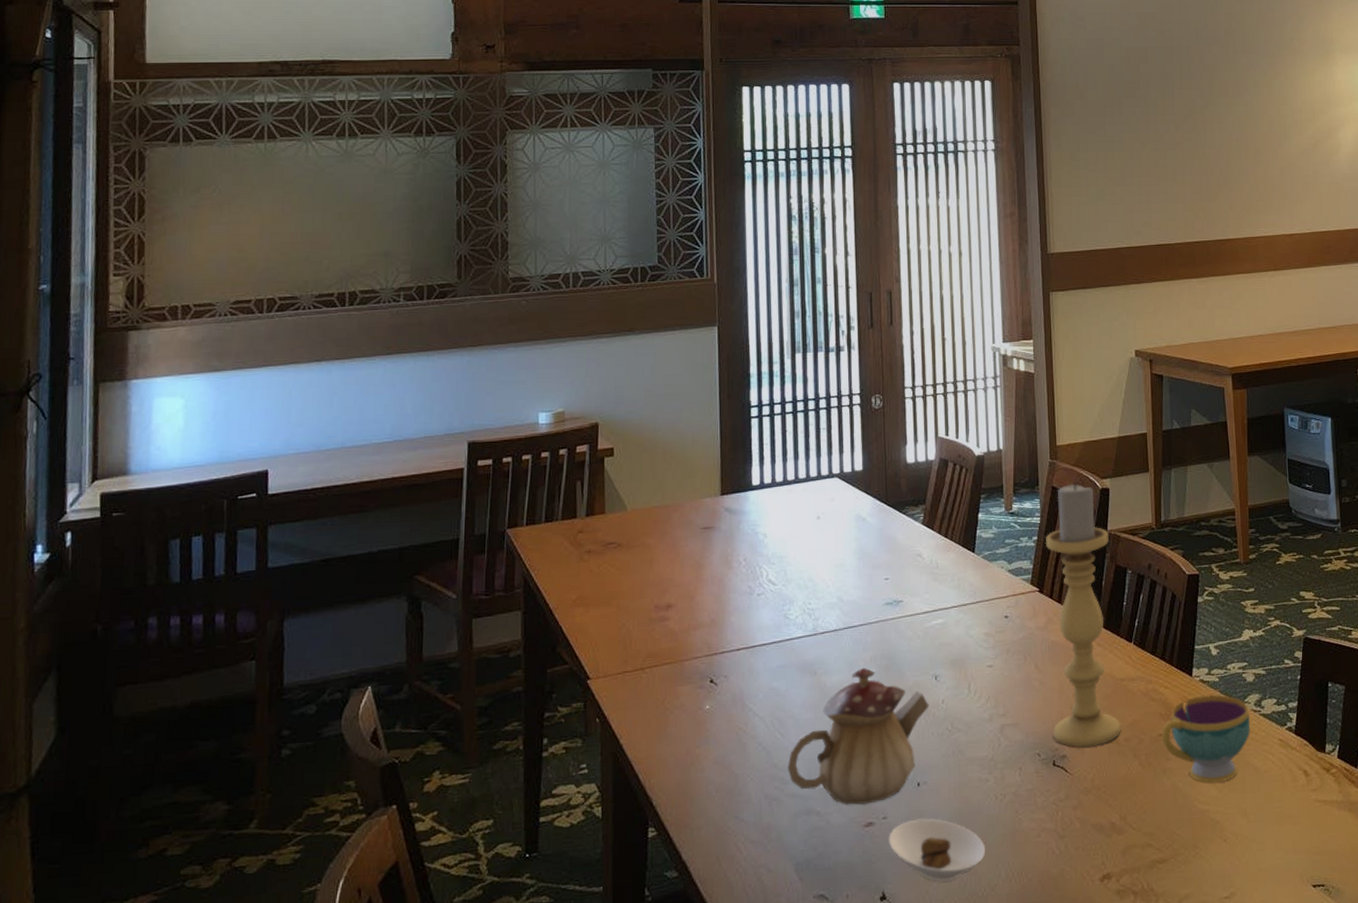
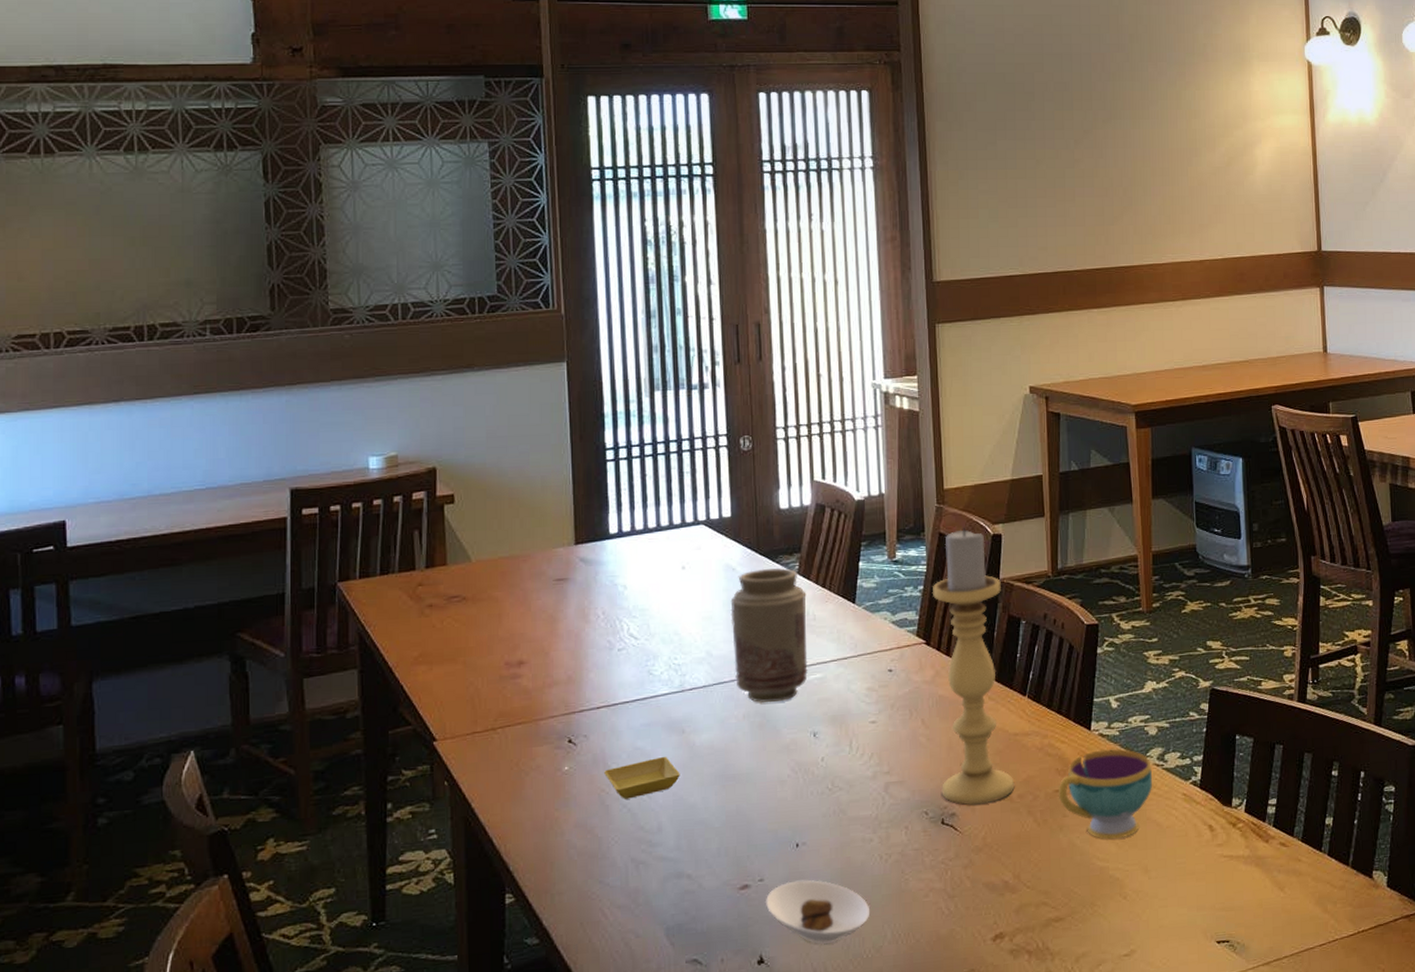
saucer: none [742,697,812,738] -> present [604,757,680,799]
teapot: present [787,667,929,805] -> none [654,725,808,868]
vase: none [861,519,930,647] -> present [730,568,808,703]

